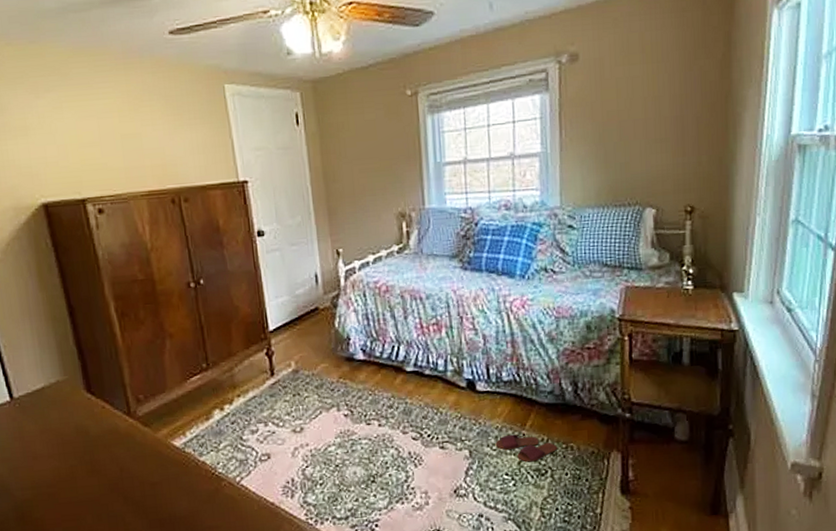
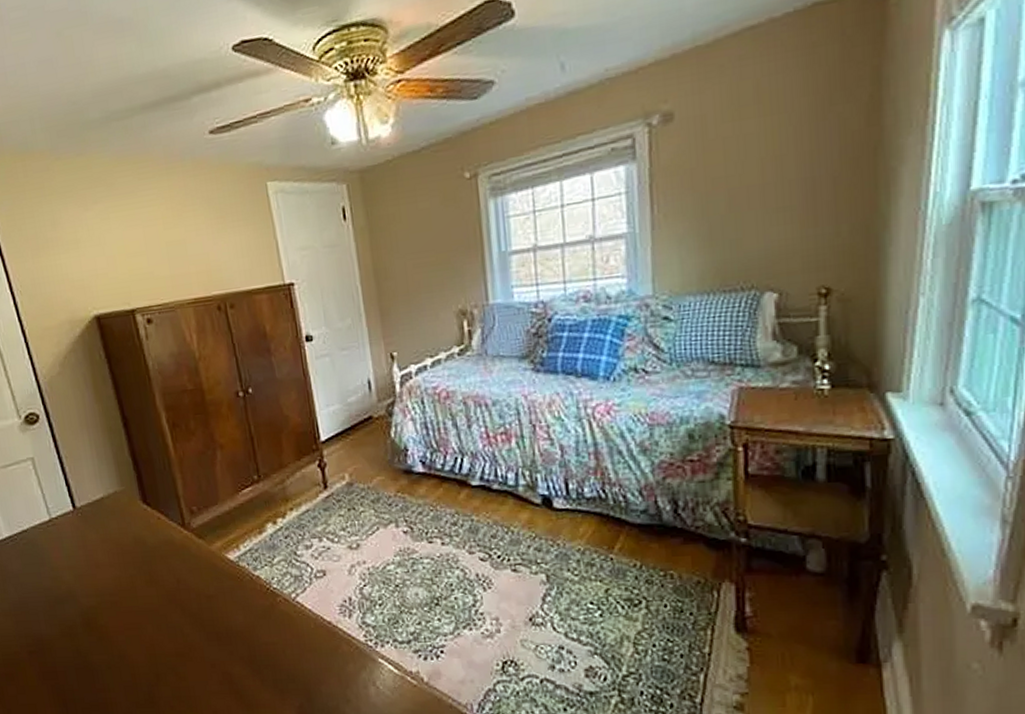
slippers: present [496,434,558,462] -> none [578,558,654,591]

